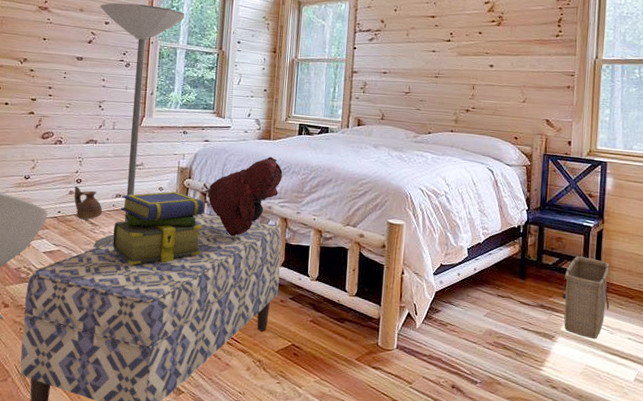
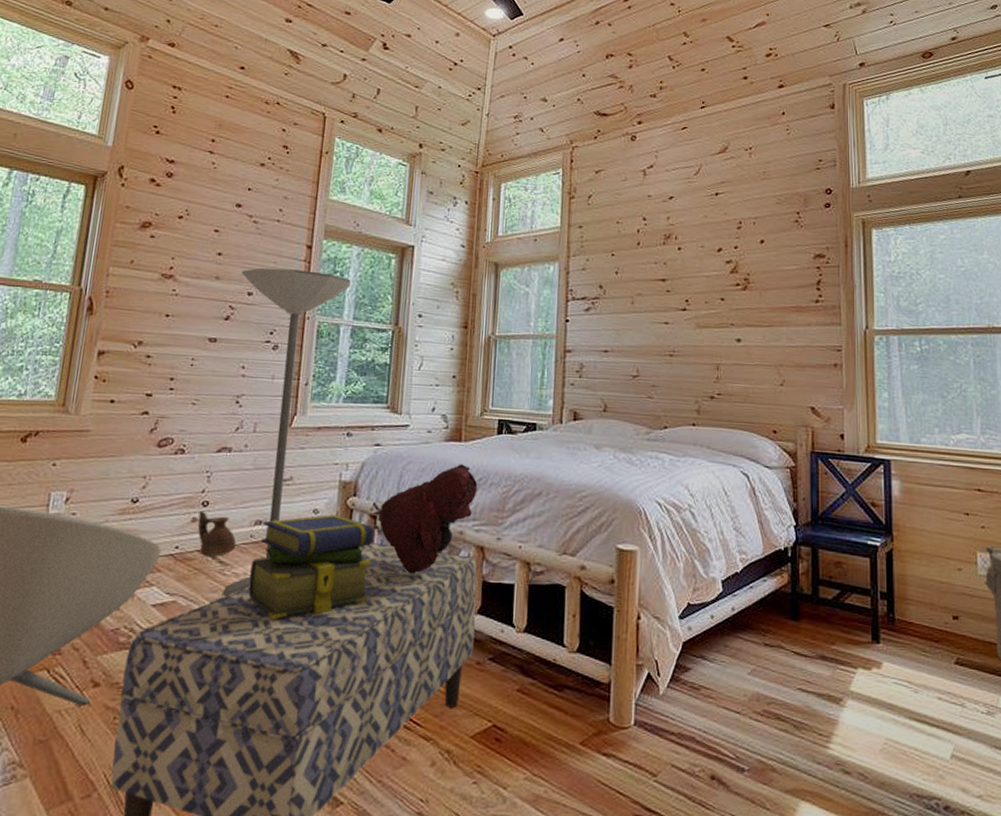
basket: present [562,256,611,339] -> none [847,587,910,701]

